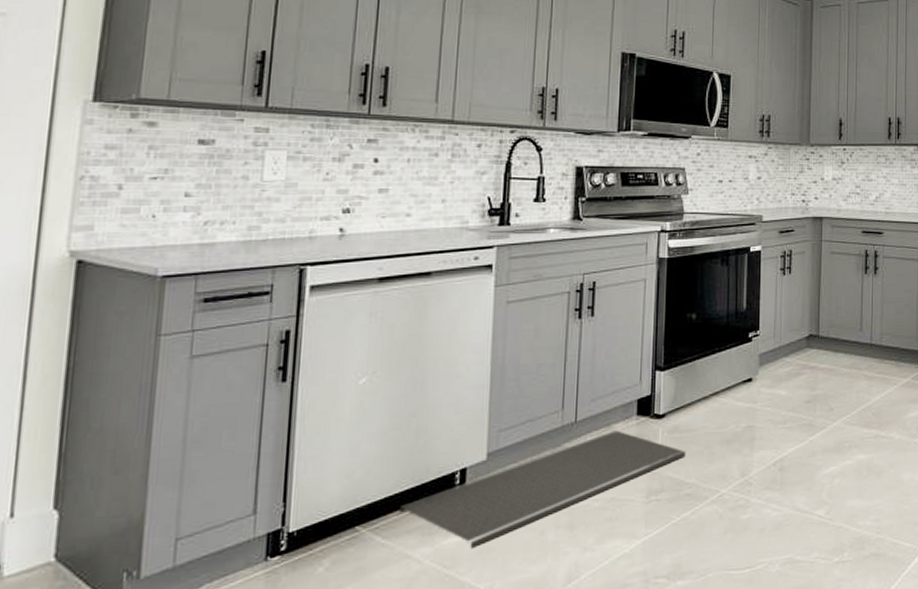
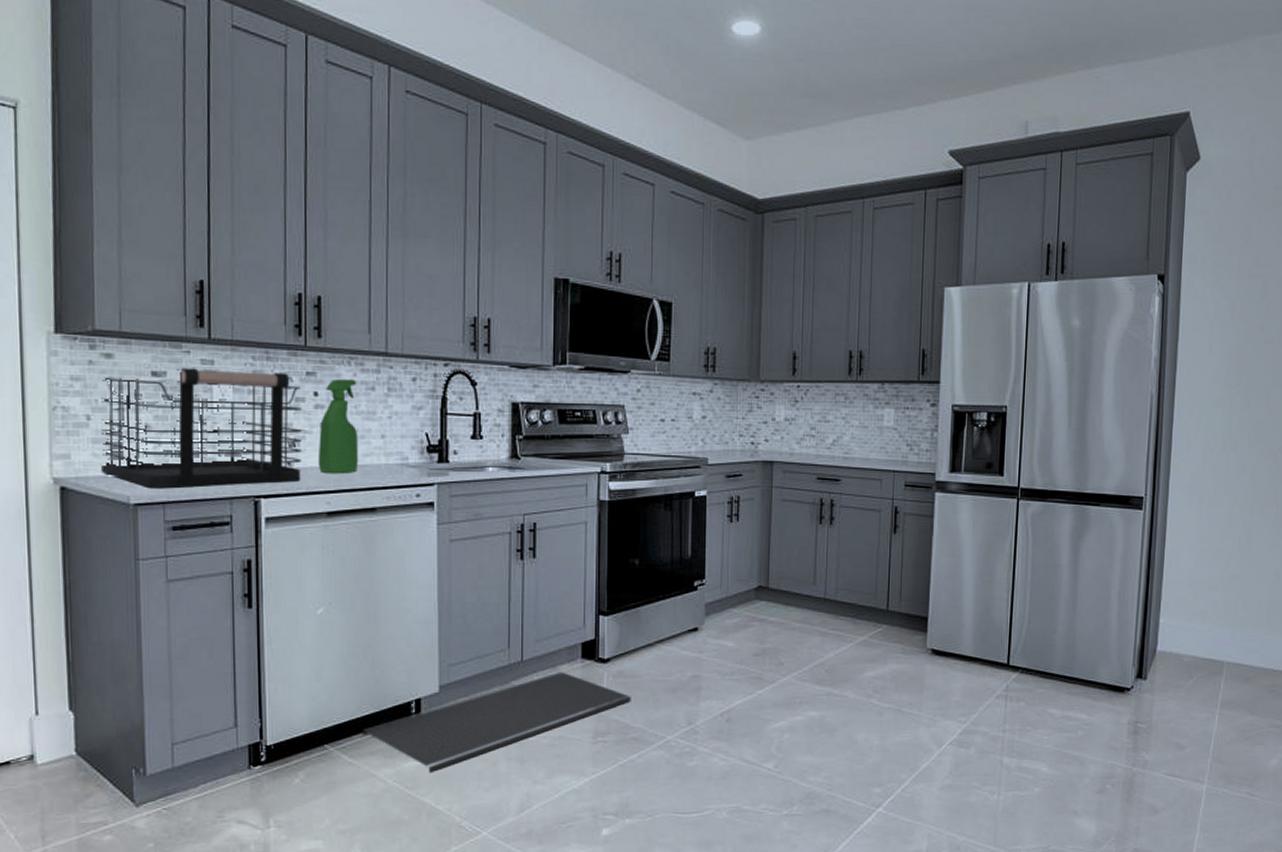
dish rack: none [128,136,361,259] -> present [101,368,303,489]
spray bottle: none [372,145,420,240] -> present [317,378,359,474]

